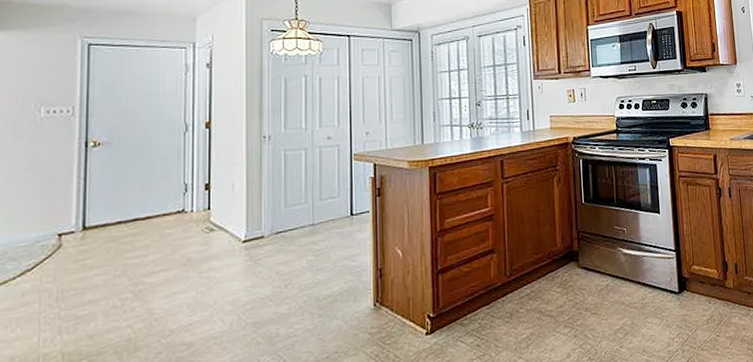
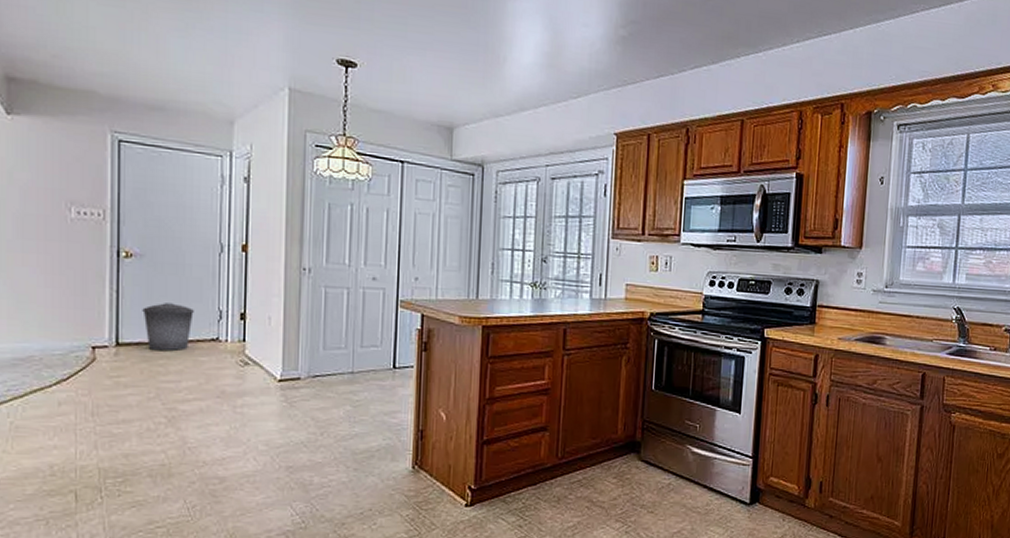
trash can: none [109,183,160,229] -> present [142,303,194,350]

